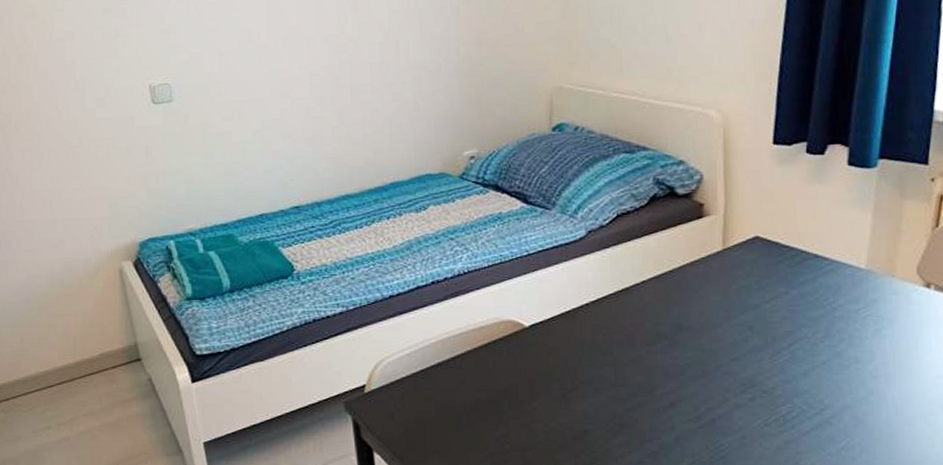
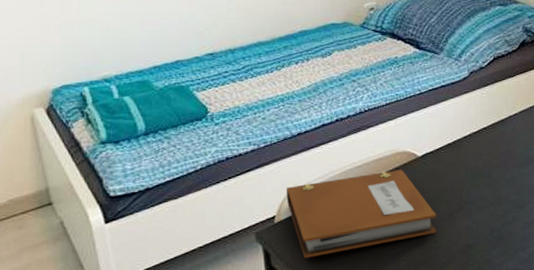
notebook: none [376,341,547,433] -> present [286,169,437,259]

